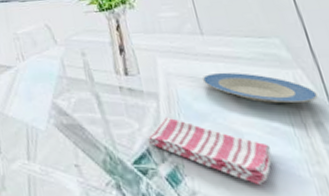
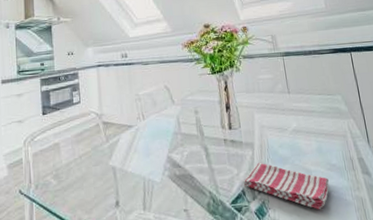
plate: present [202,72,318,103] -> none [286,123,362,146]

